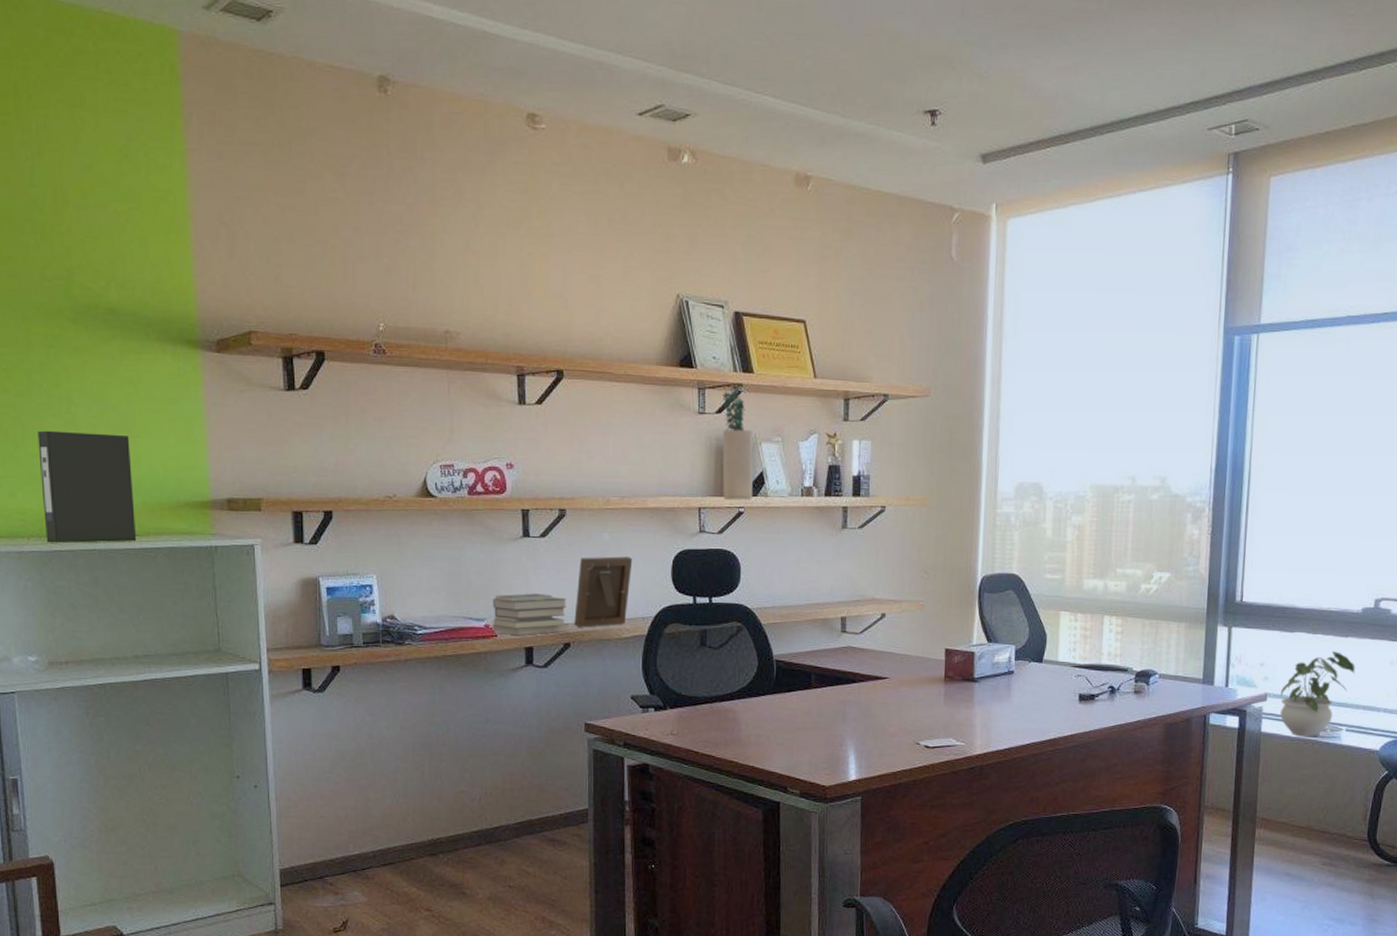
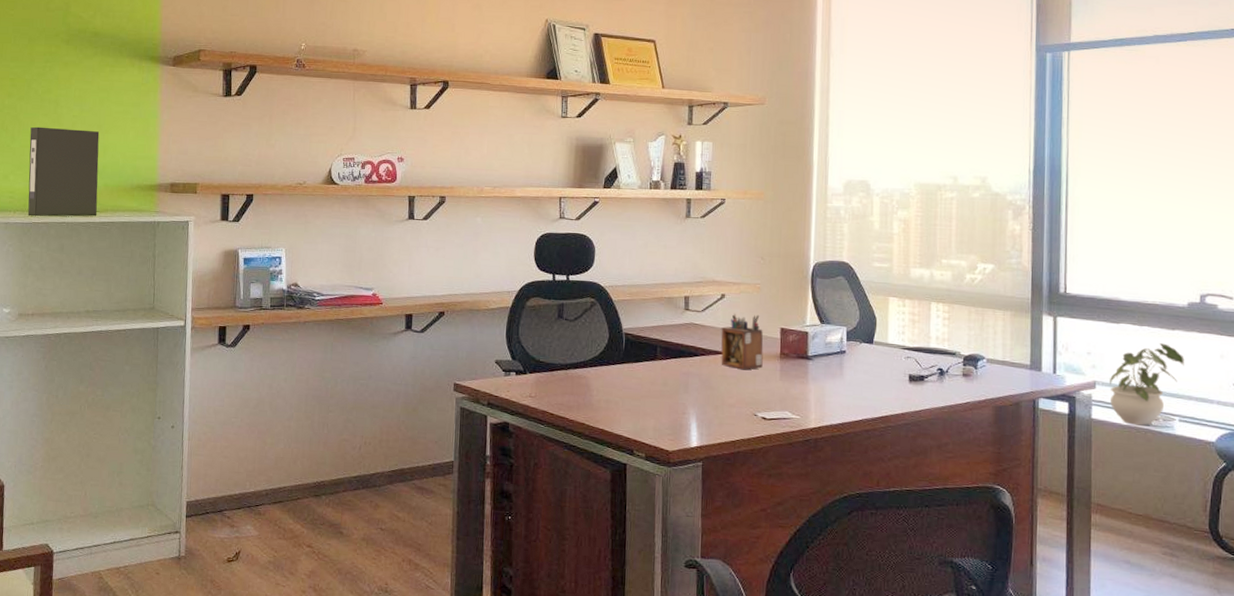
books: present [492,593,570,636] -> none [379,267,445,305]
picture frame: present [574,556,633,628] -> none [448,237,501,299]
vase: present [722,384,754,500] -> none [581,93,609,192]
desk organizer: none [881,634,927,696] -> present [721,313,764,370]

